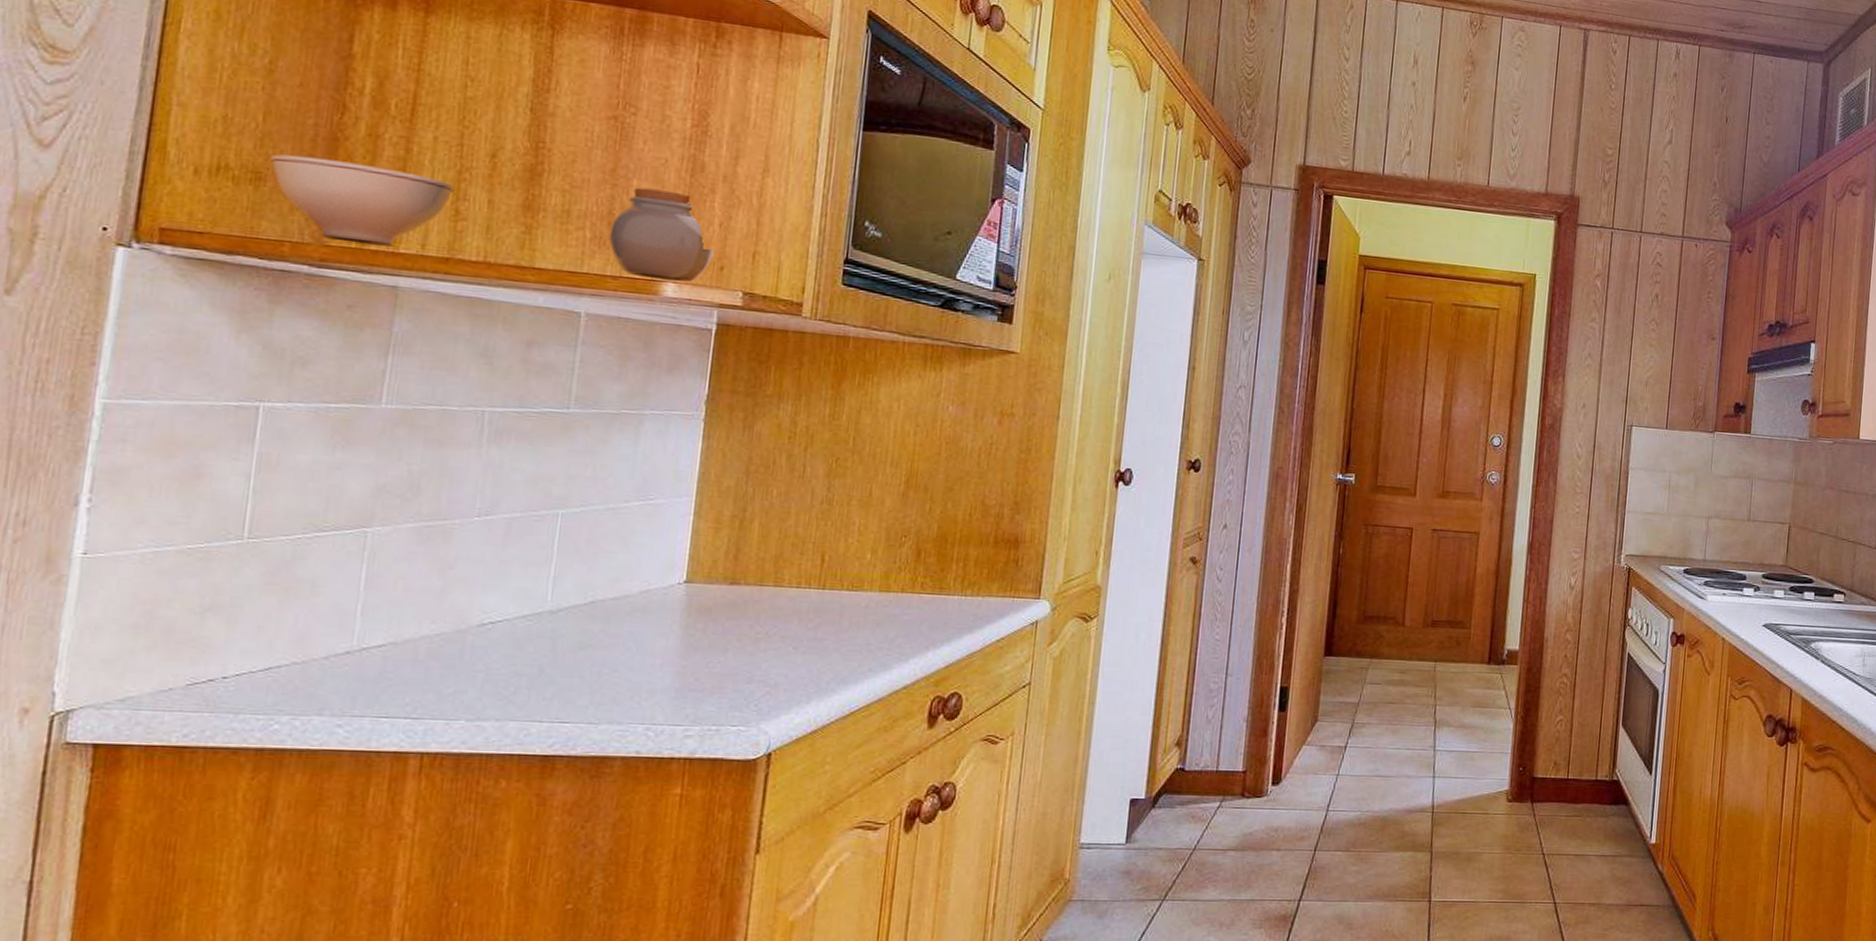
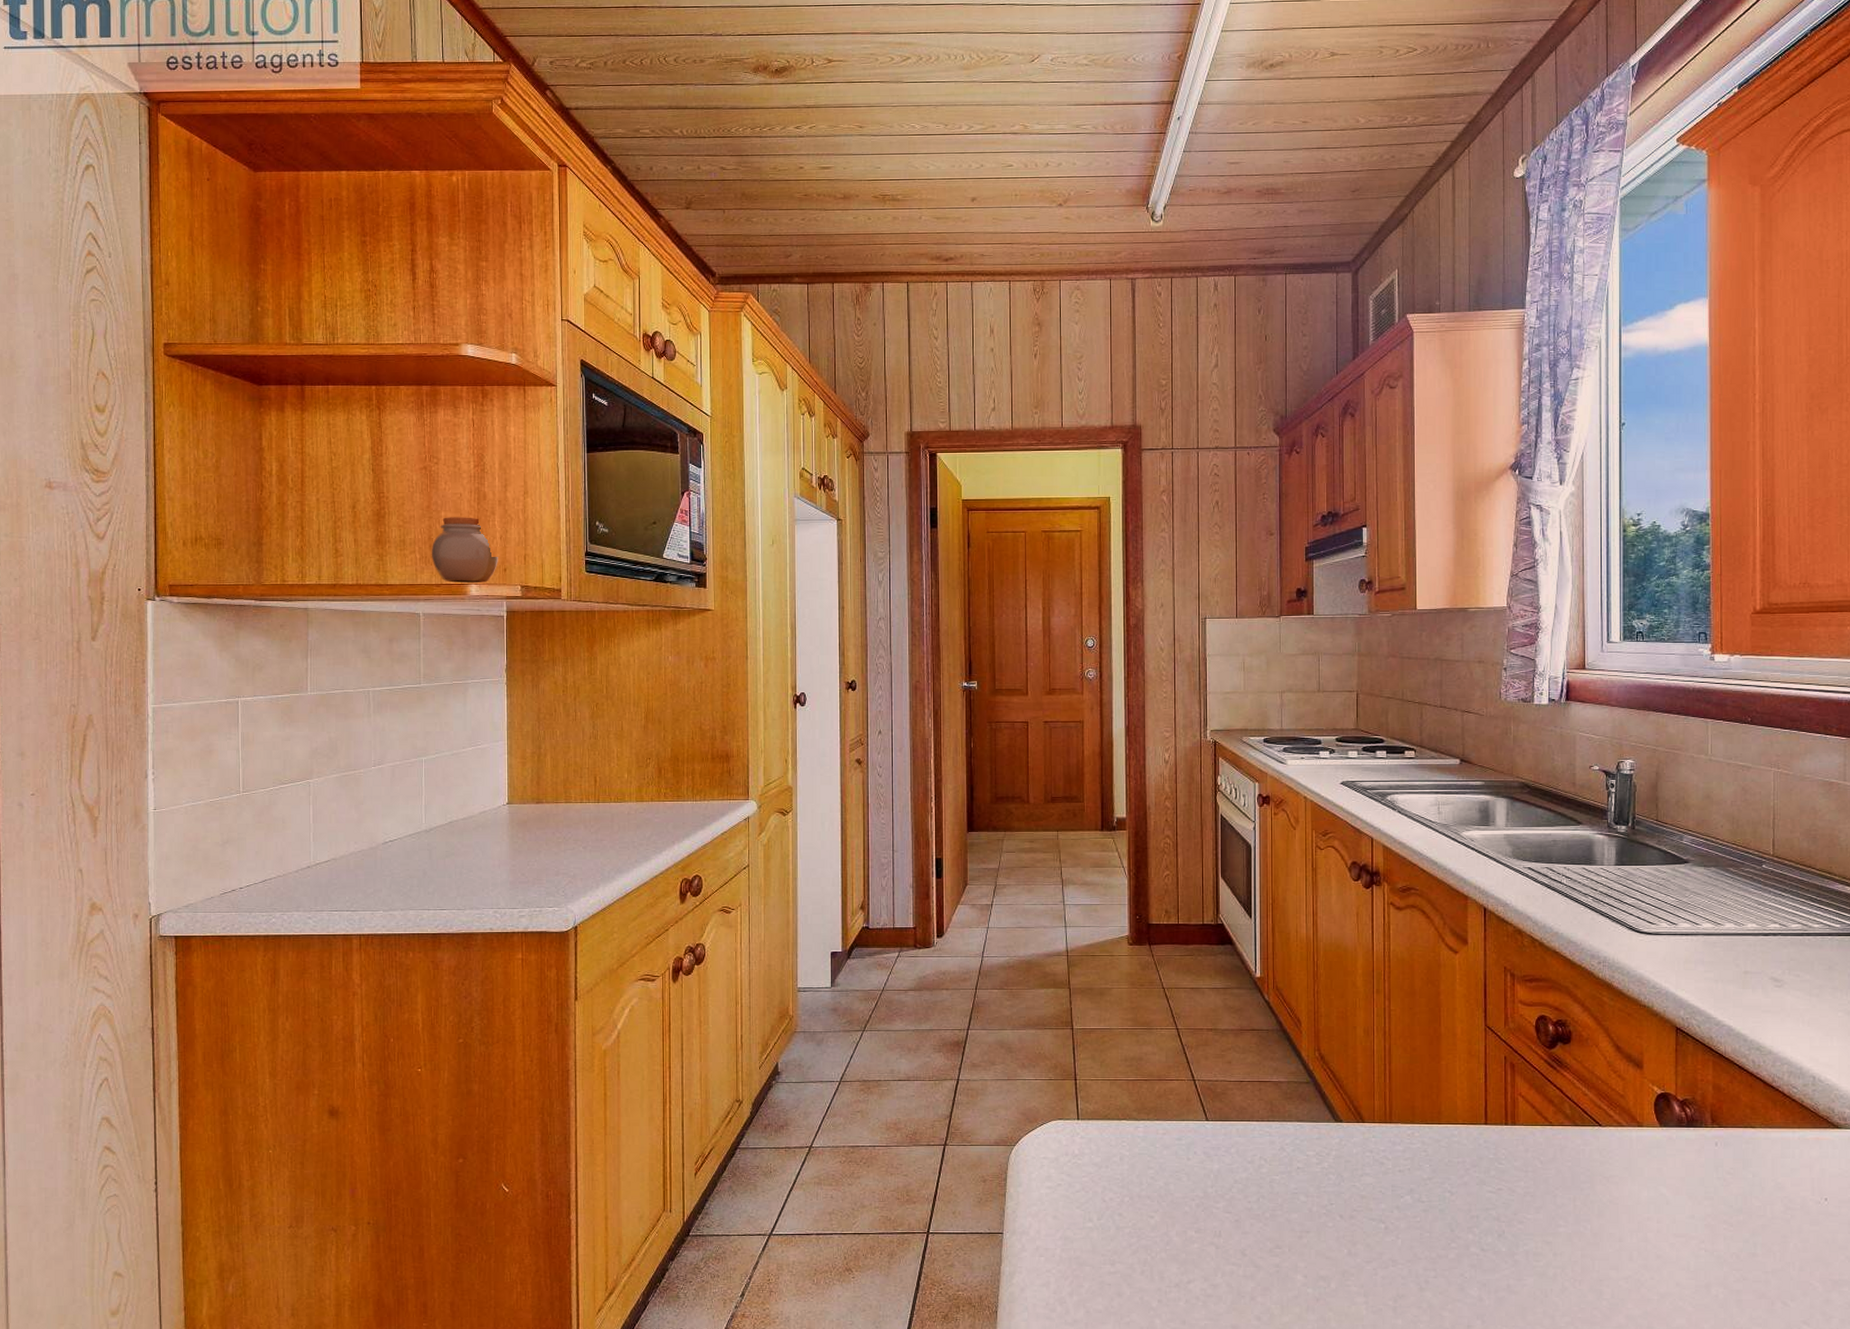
bowl: present [269,154,455,247] -> none [224,523,333,581]

